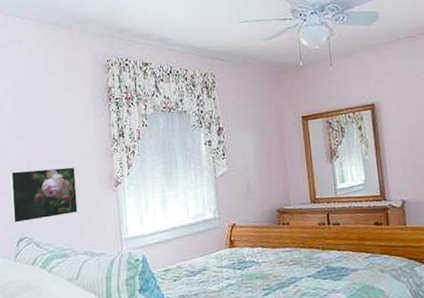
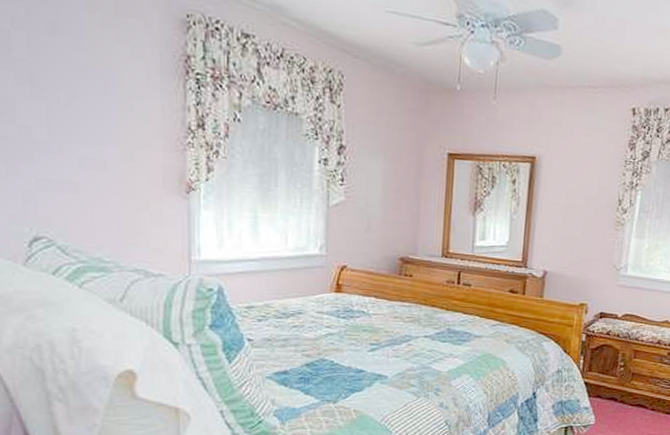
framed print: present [9,167,78,223] -> none [17,143,128,218]

